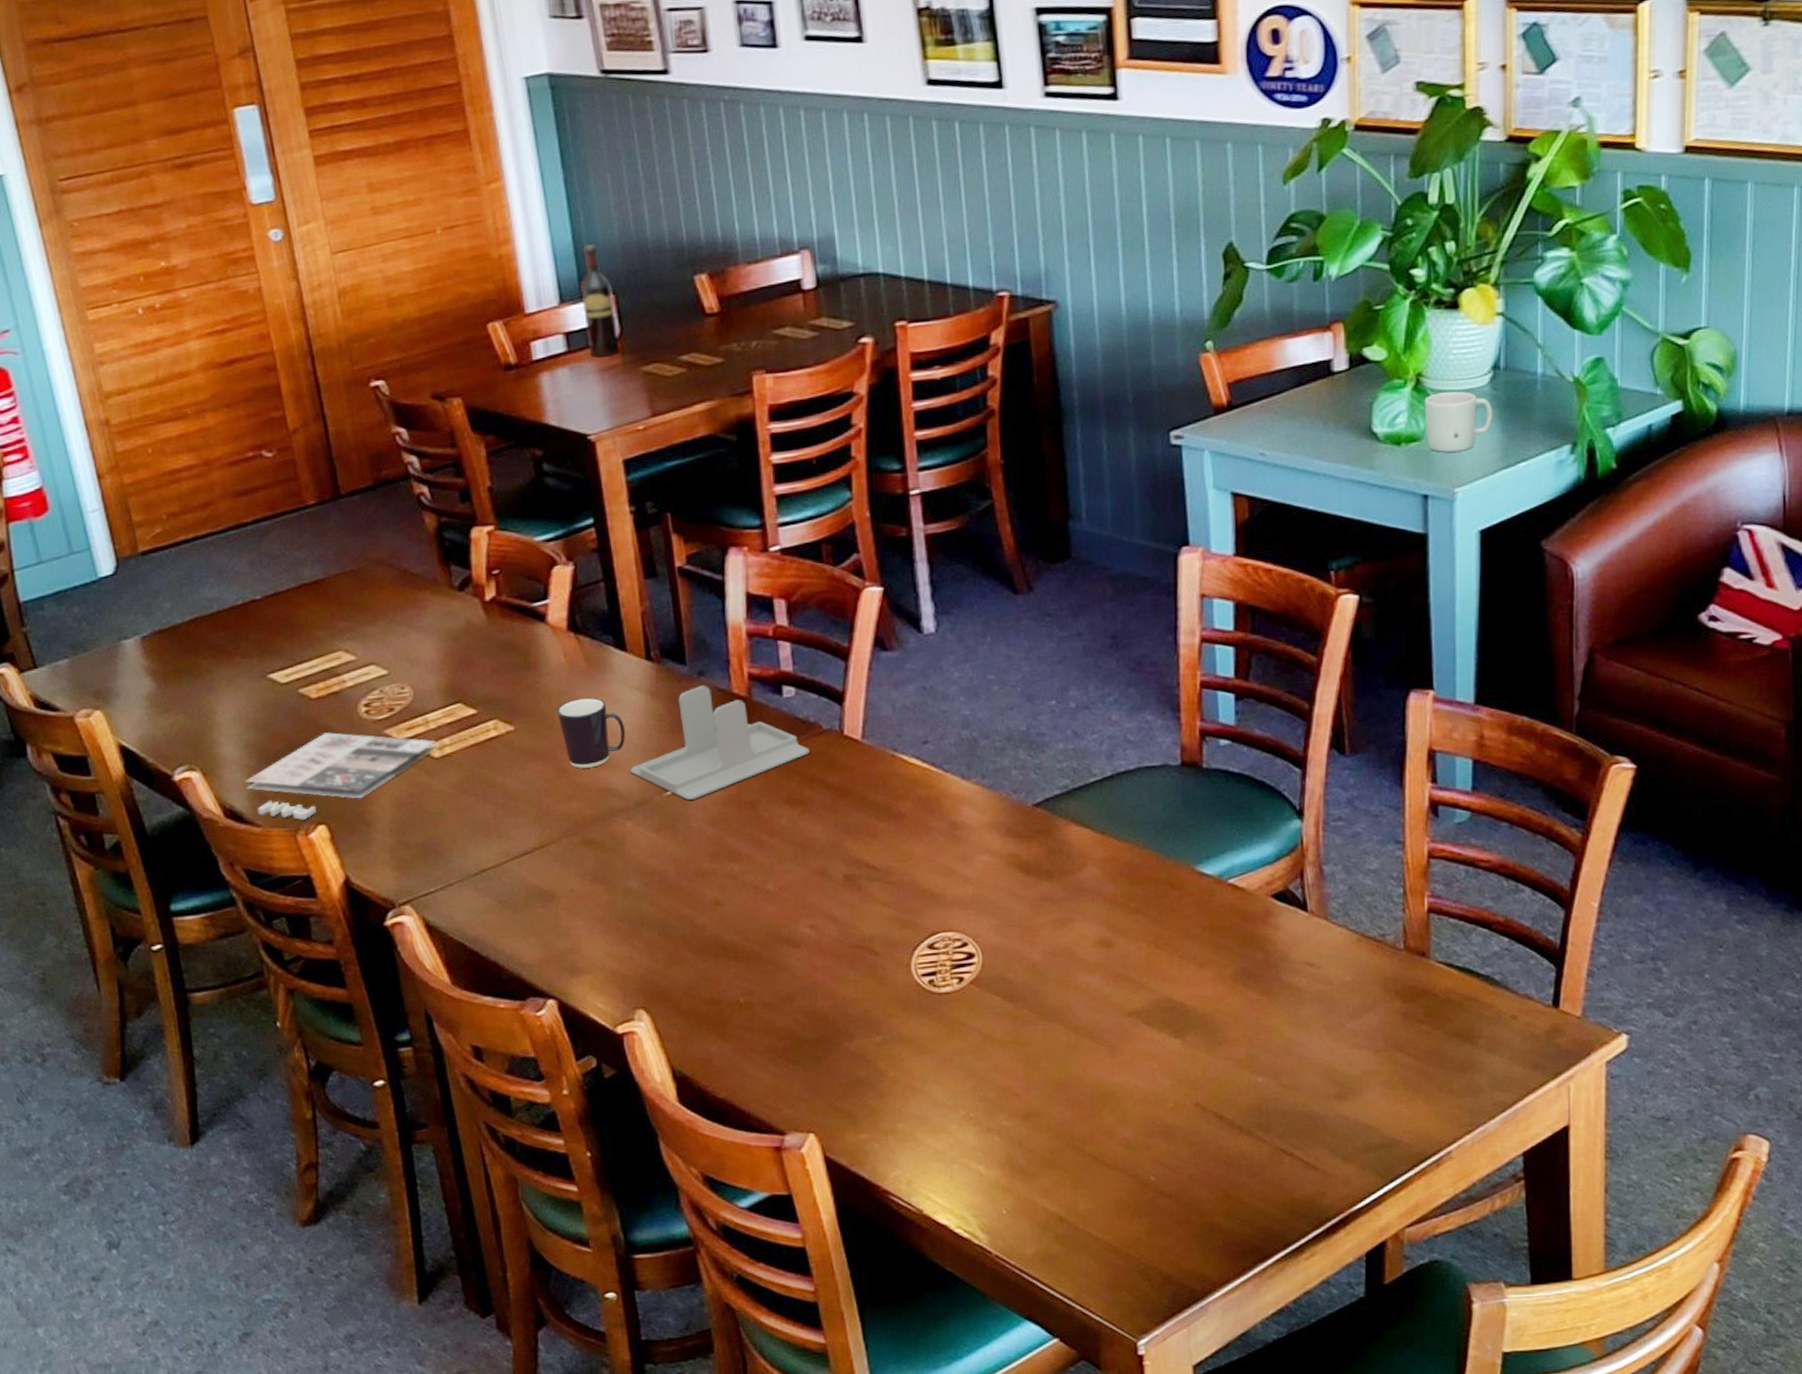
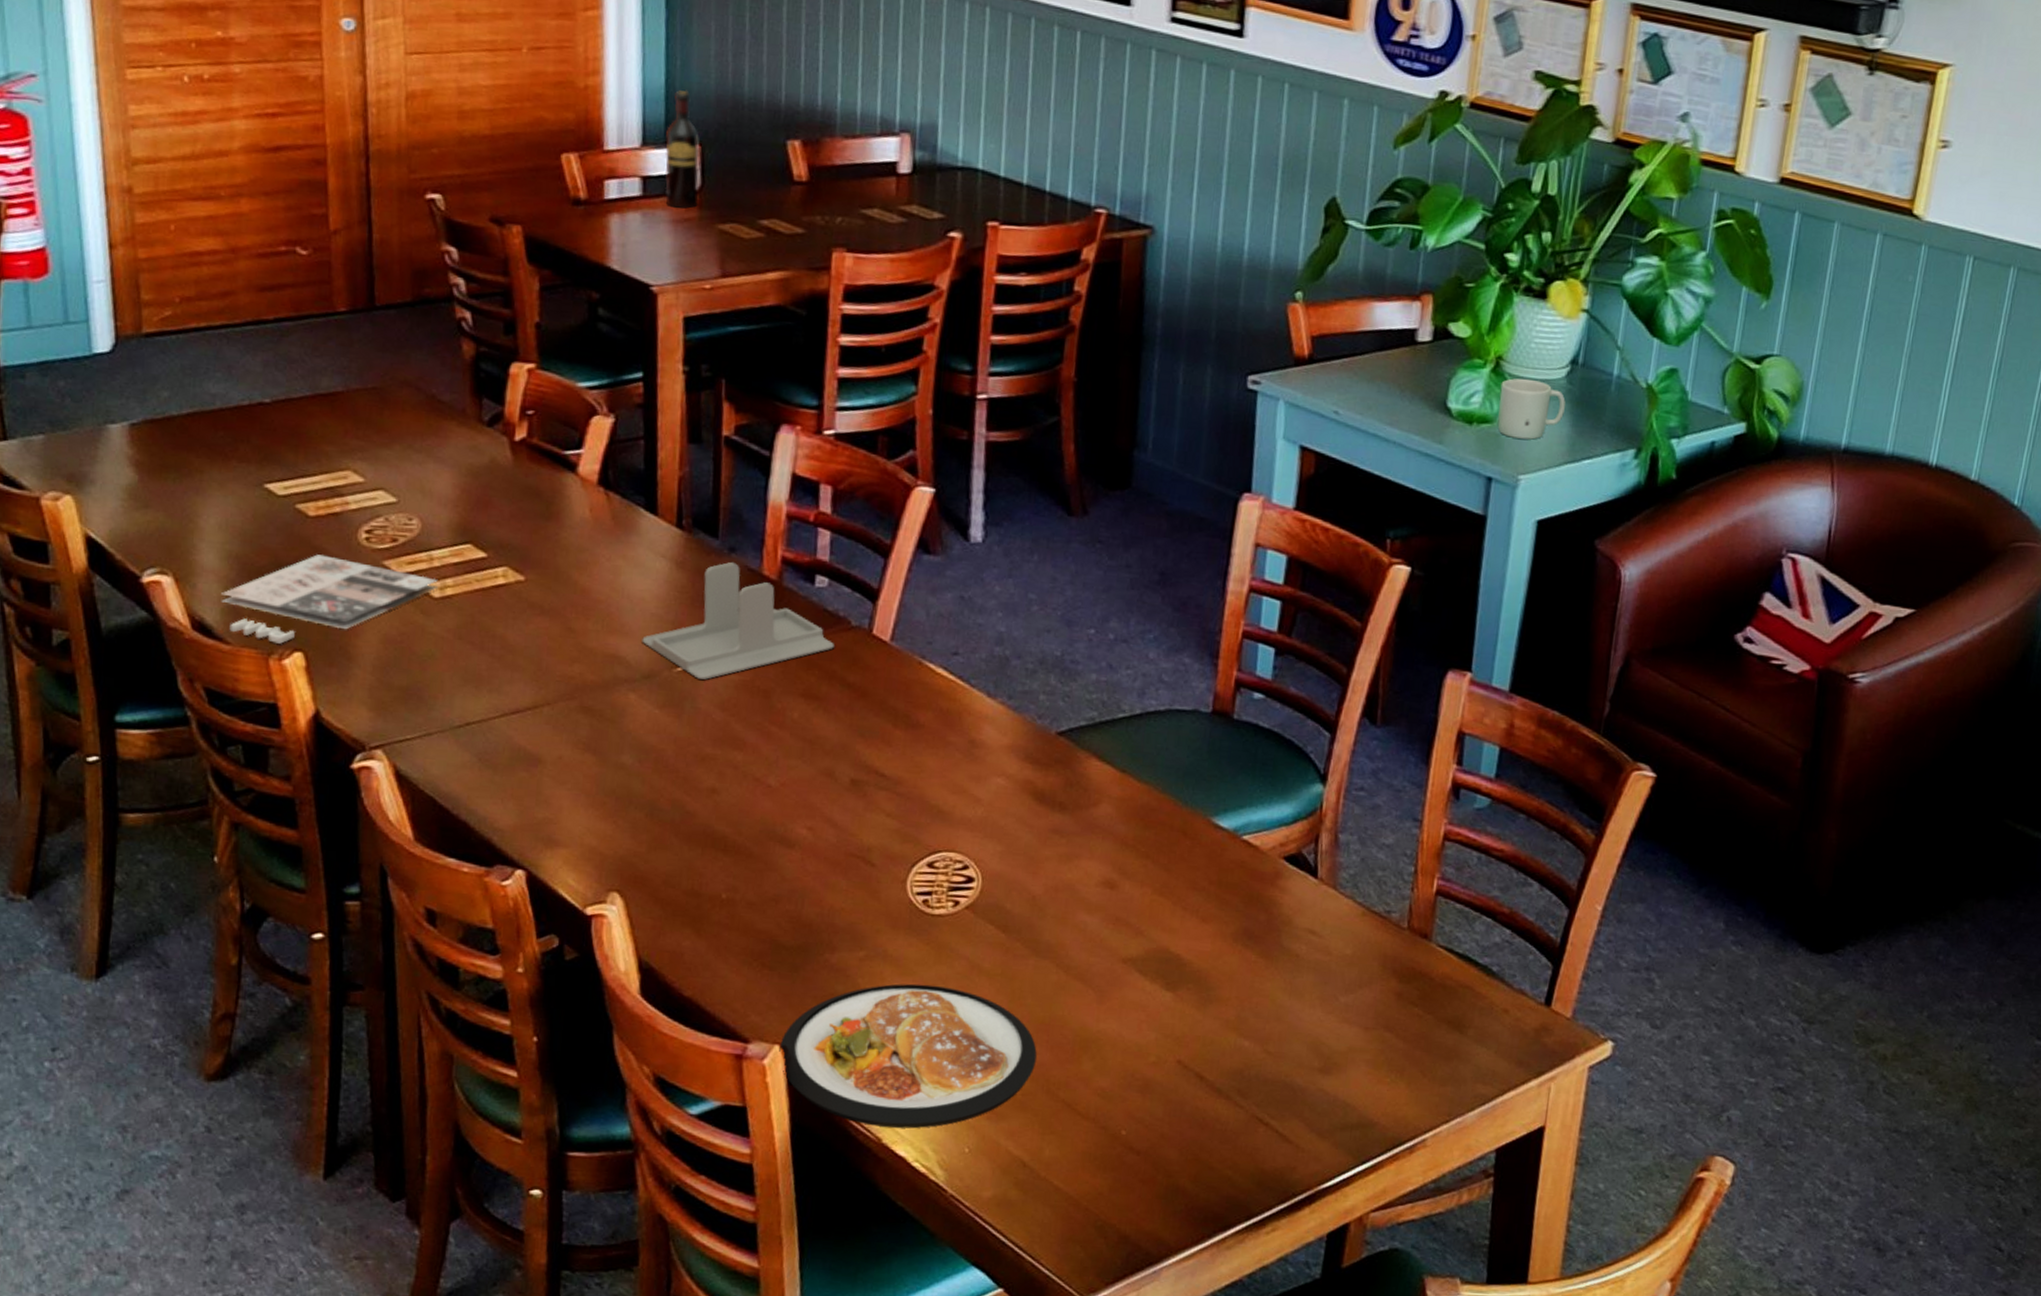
mug: present [557,697,625,769] -> none [573,557,643,632]
dish: none [814,1060,1059,1199] -> present [779,983,1037,1129]

